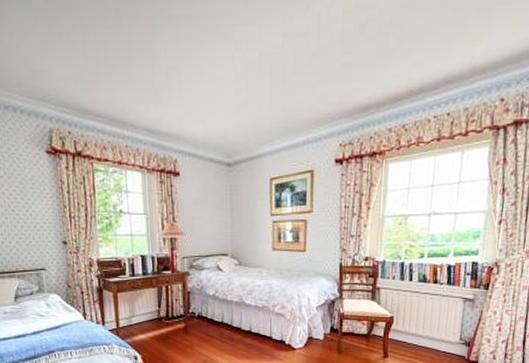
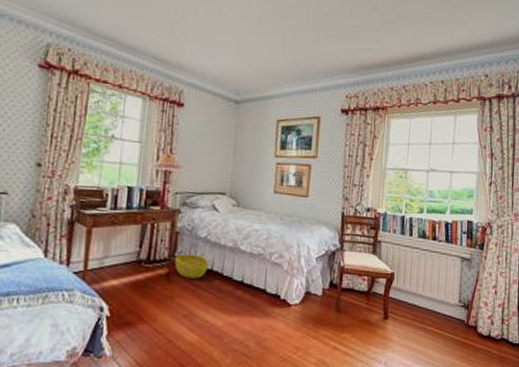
basket: none [189,309,219,330] -> present [174,254,209,279]

